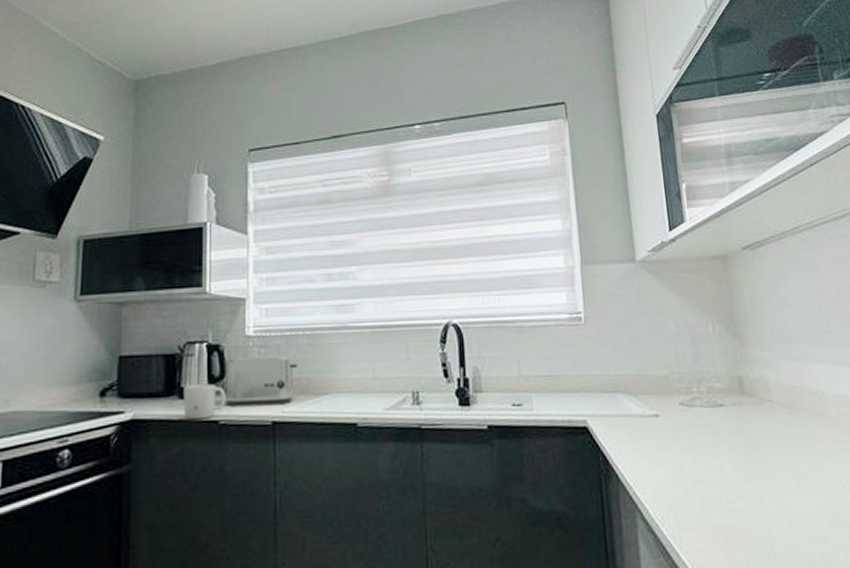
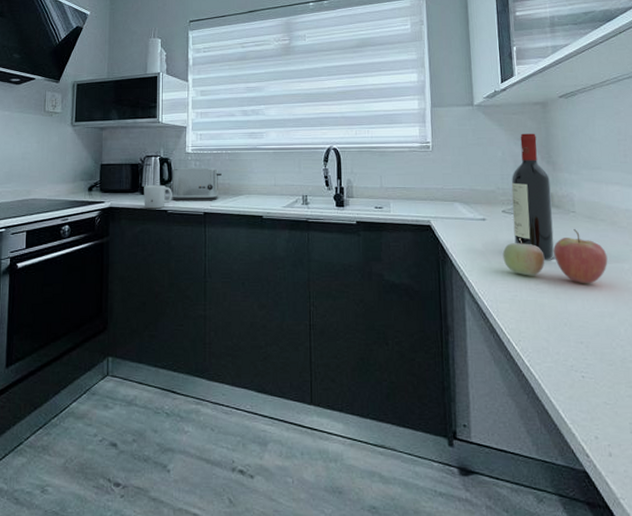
fruit: none [683,438,739,491] -> present [502,237,545,276]
wine bottle: none [689,297,749,469] -> present [511,133,555,261]
fruit: none [747,424,817,498] -> present [553,229,608,284]

